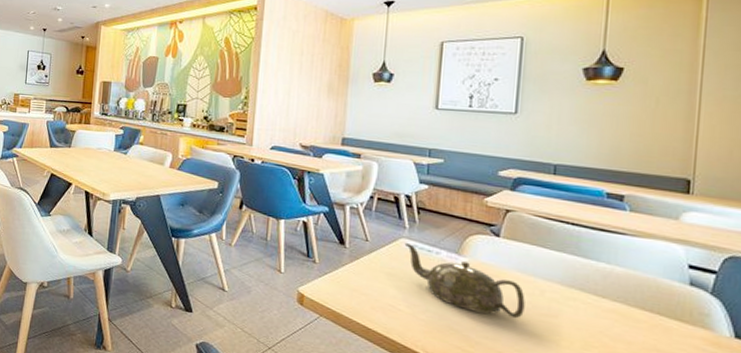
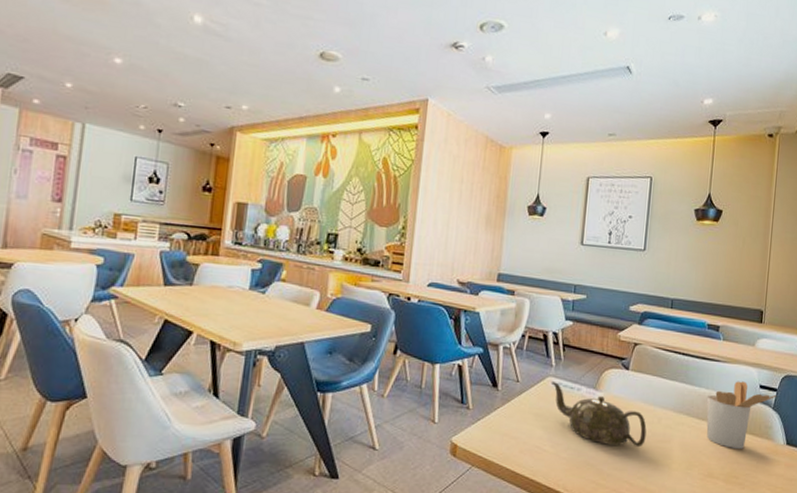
utensil holder: none [608,258,716,336] -> present [706,381,776,449]

